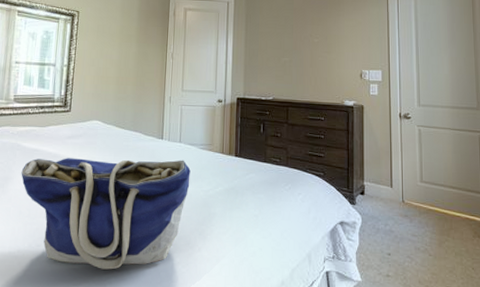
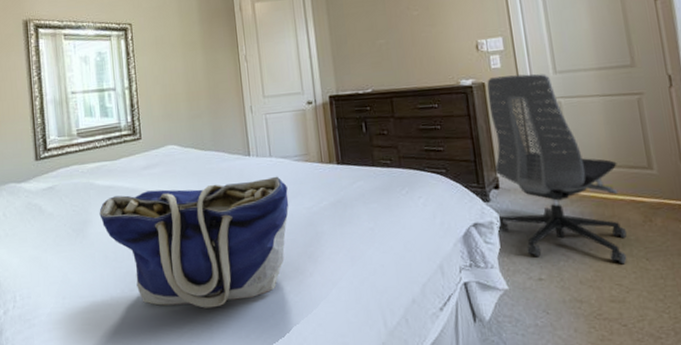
office chair: none [358,102,460,271] -> present [487,74,628,265]

